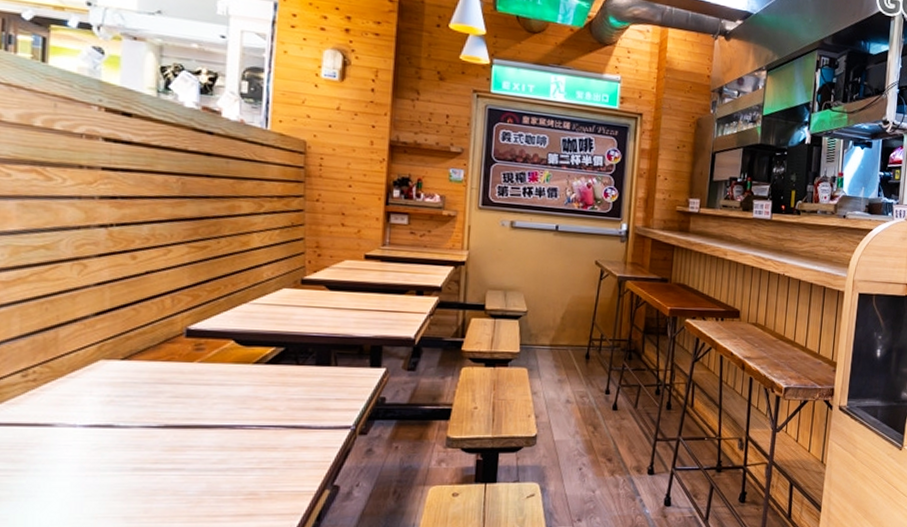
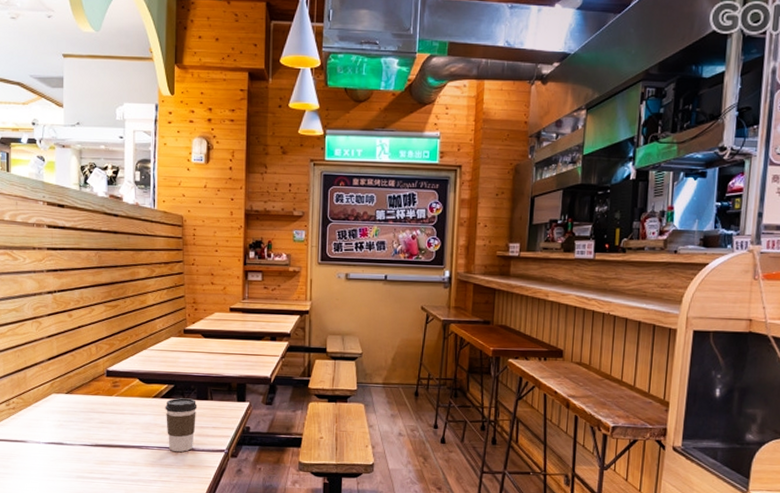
coffee cup: none [270,363,316,430] -> present [165,398,198,452]

